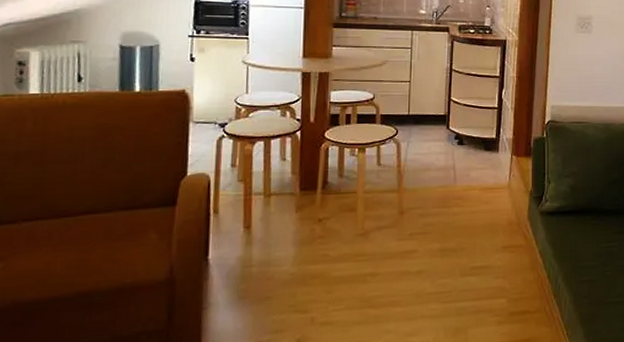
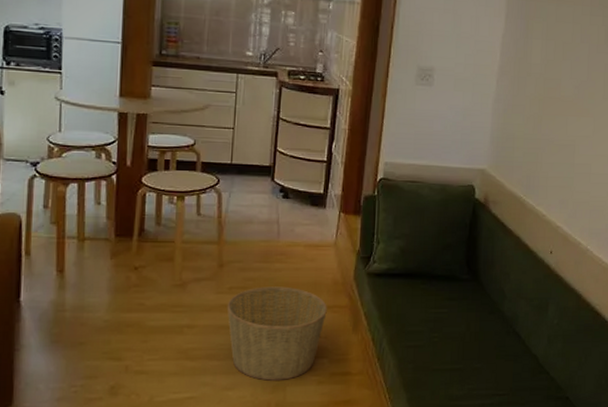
basket: none [408,229,504,324] -> present [227,286,327,381]

